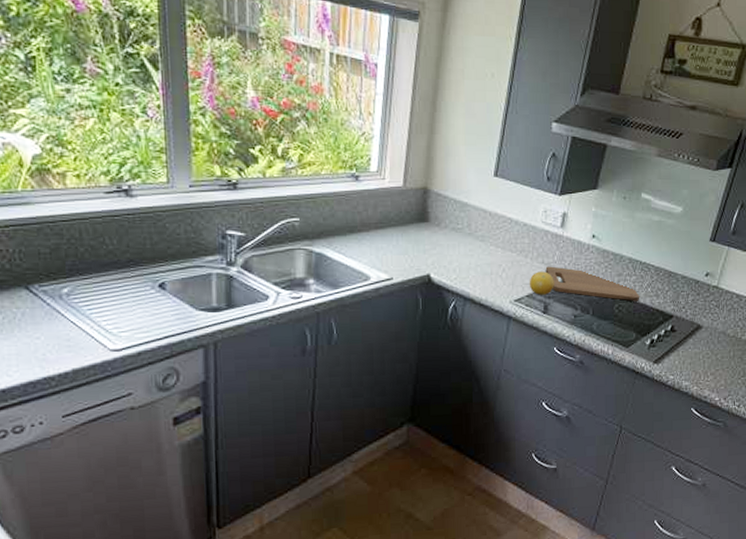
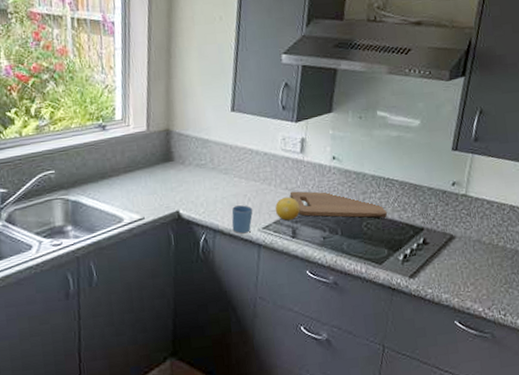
mug: none [483,275,507,306] -> present [231,205,253,235]

